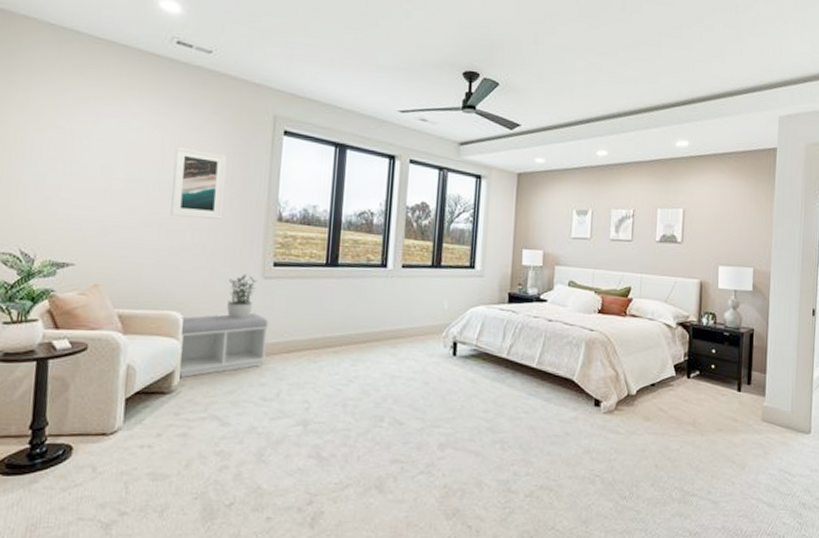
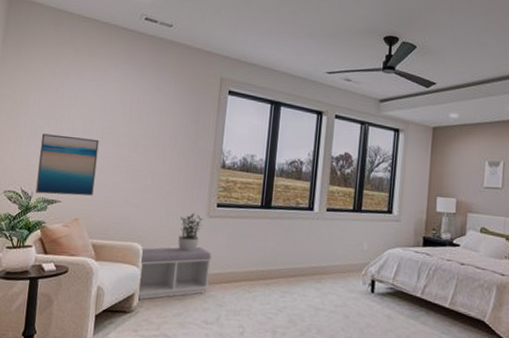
wall art: none [40,181,123,257] -> present [35,133,99,196]
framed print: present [170,147,226,219] -> none [135,105,181,166]

